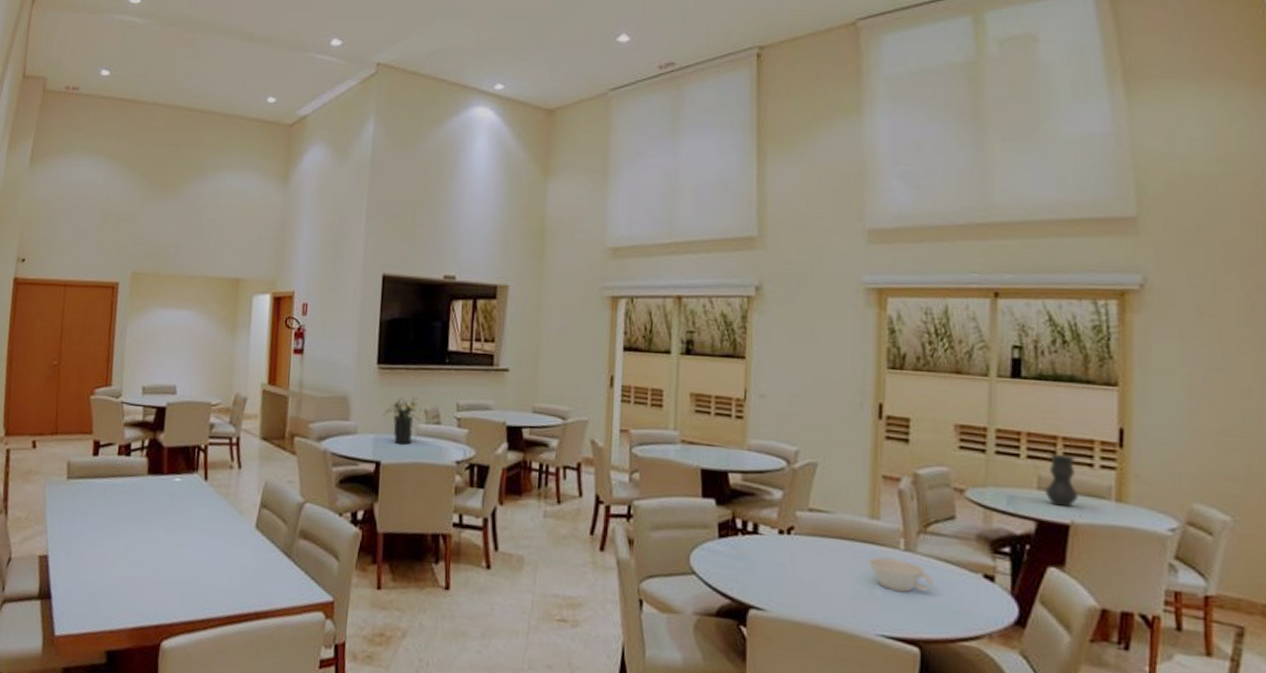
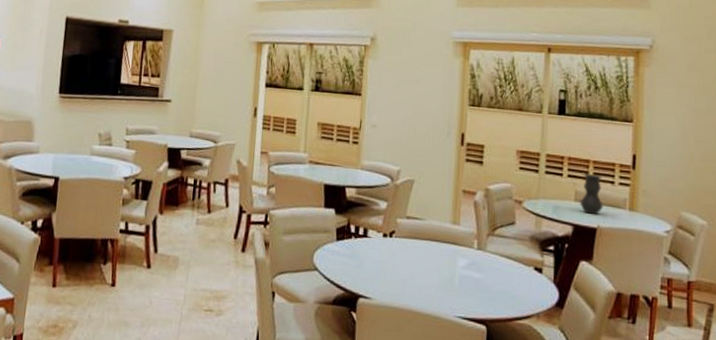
flower arrangement: present [382,396,422,446] -> none [61,121,96,164]
cup: present [868,557,933,593] -> none [450,255,497,283]

